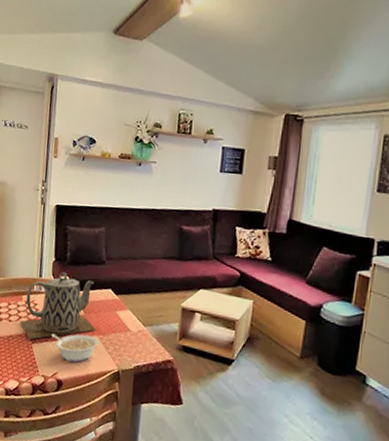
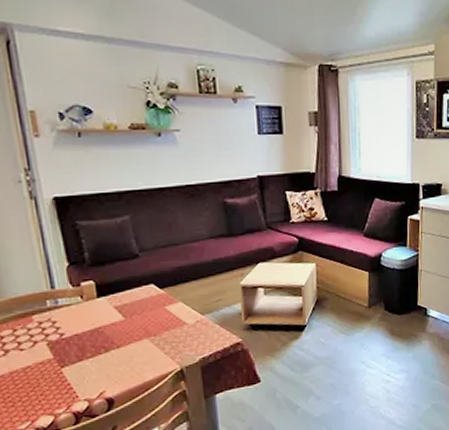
teapot: present [20,272,96,340] -> none [37,276,144,364]
legume: present [51,333,99,363] -> none [86,340,151,376]

